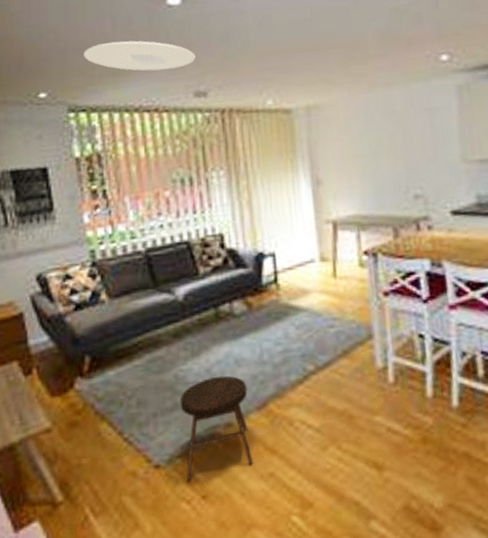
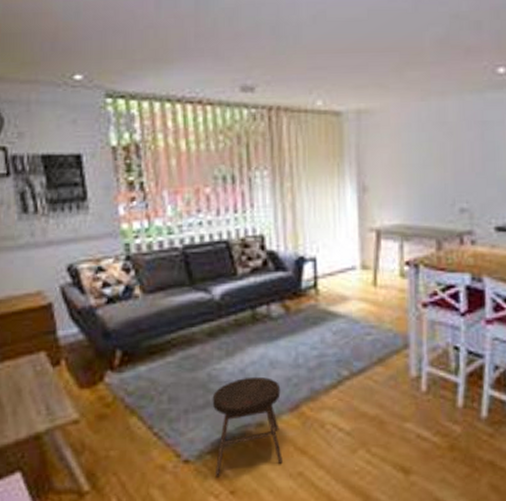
ceiling light: present [84,40,196,71] -> none [124,25,244,60]

